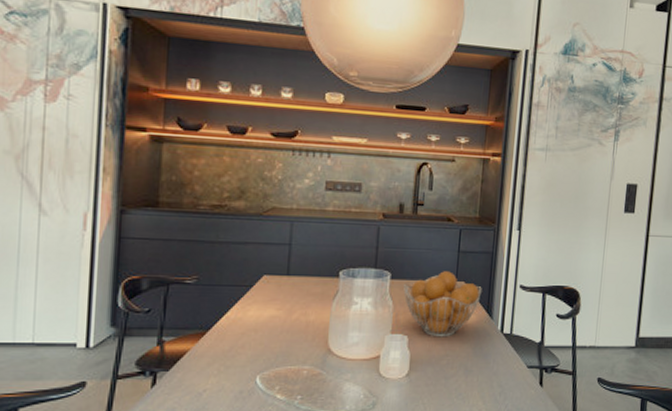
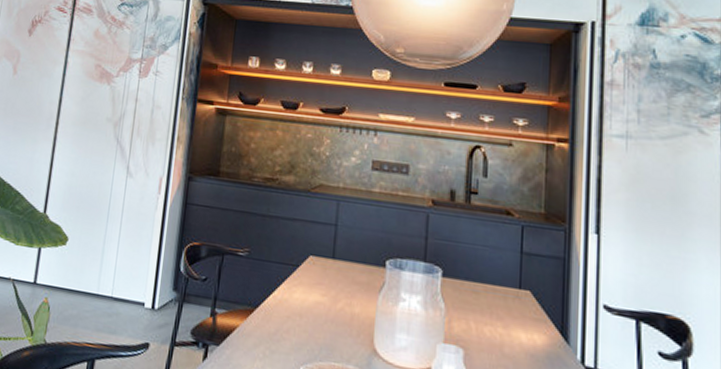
fruit basket: present [403,271,482,337] -> none [457,274,553,359]

